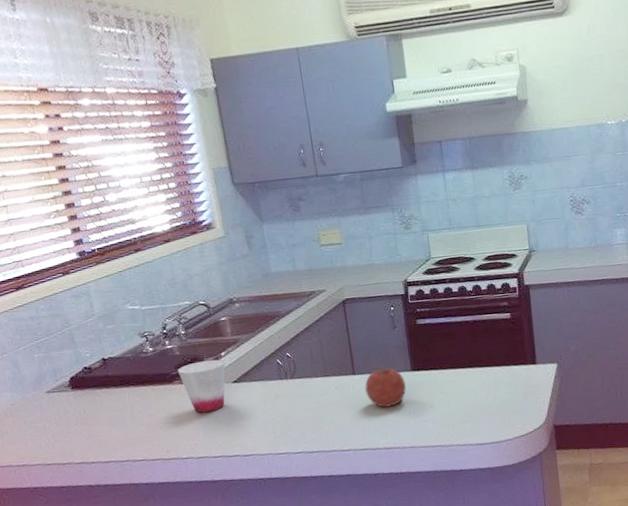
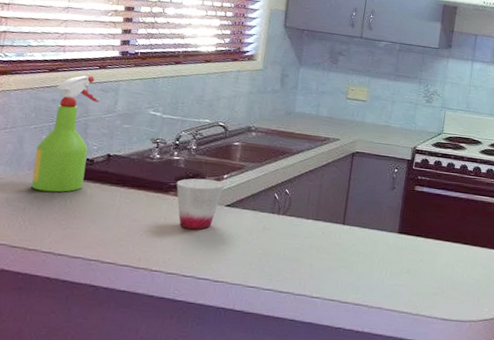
spray bottle: none [29,284,90,408] -> present [31,75,100,193]
fruit: present [364,365,406,408] -> none [349,221,391,264]

